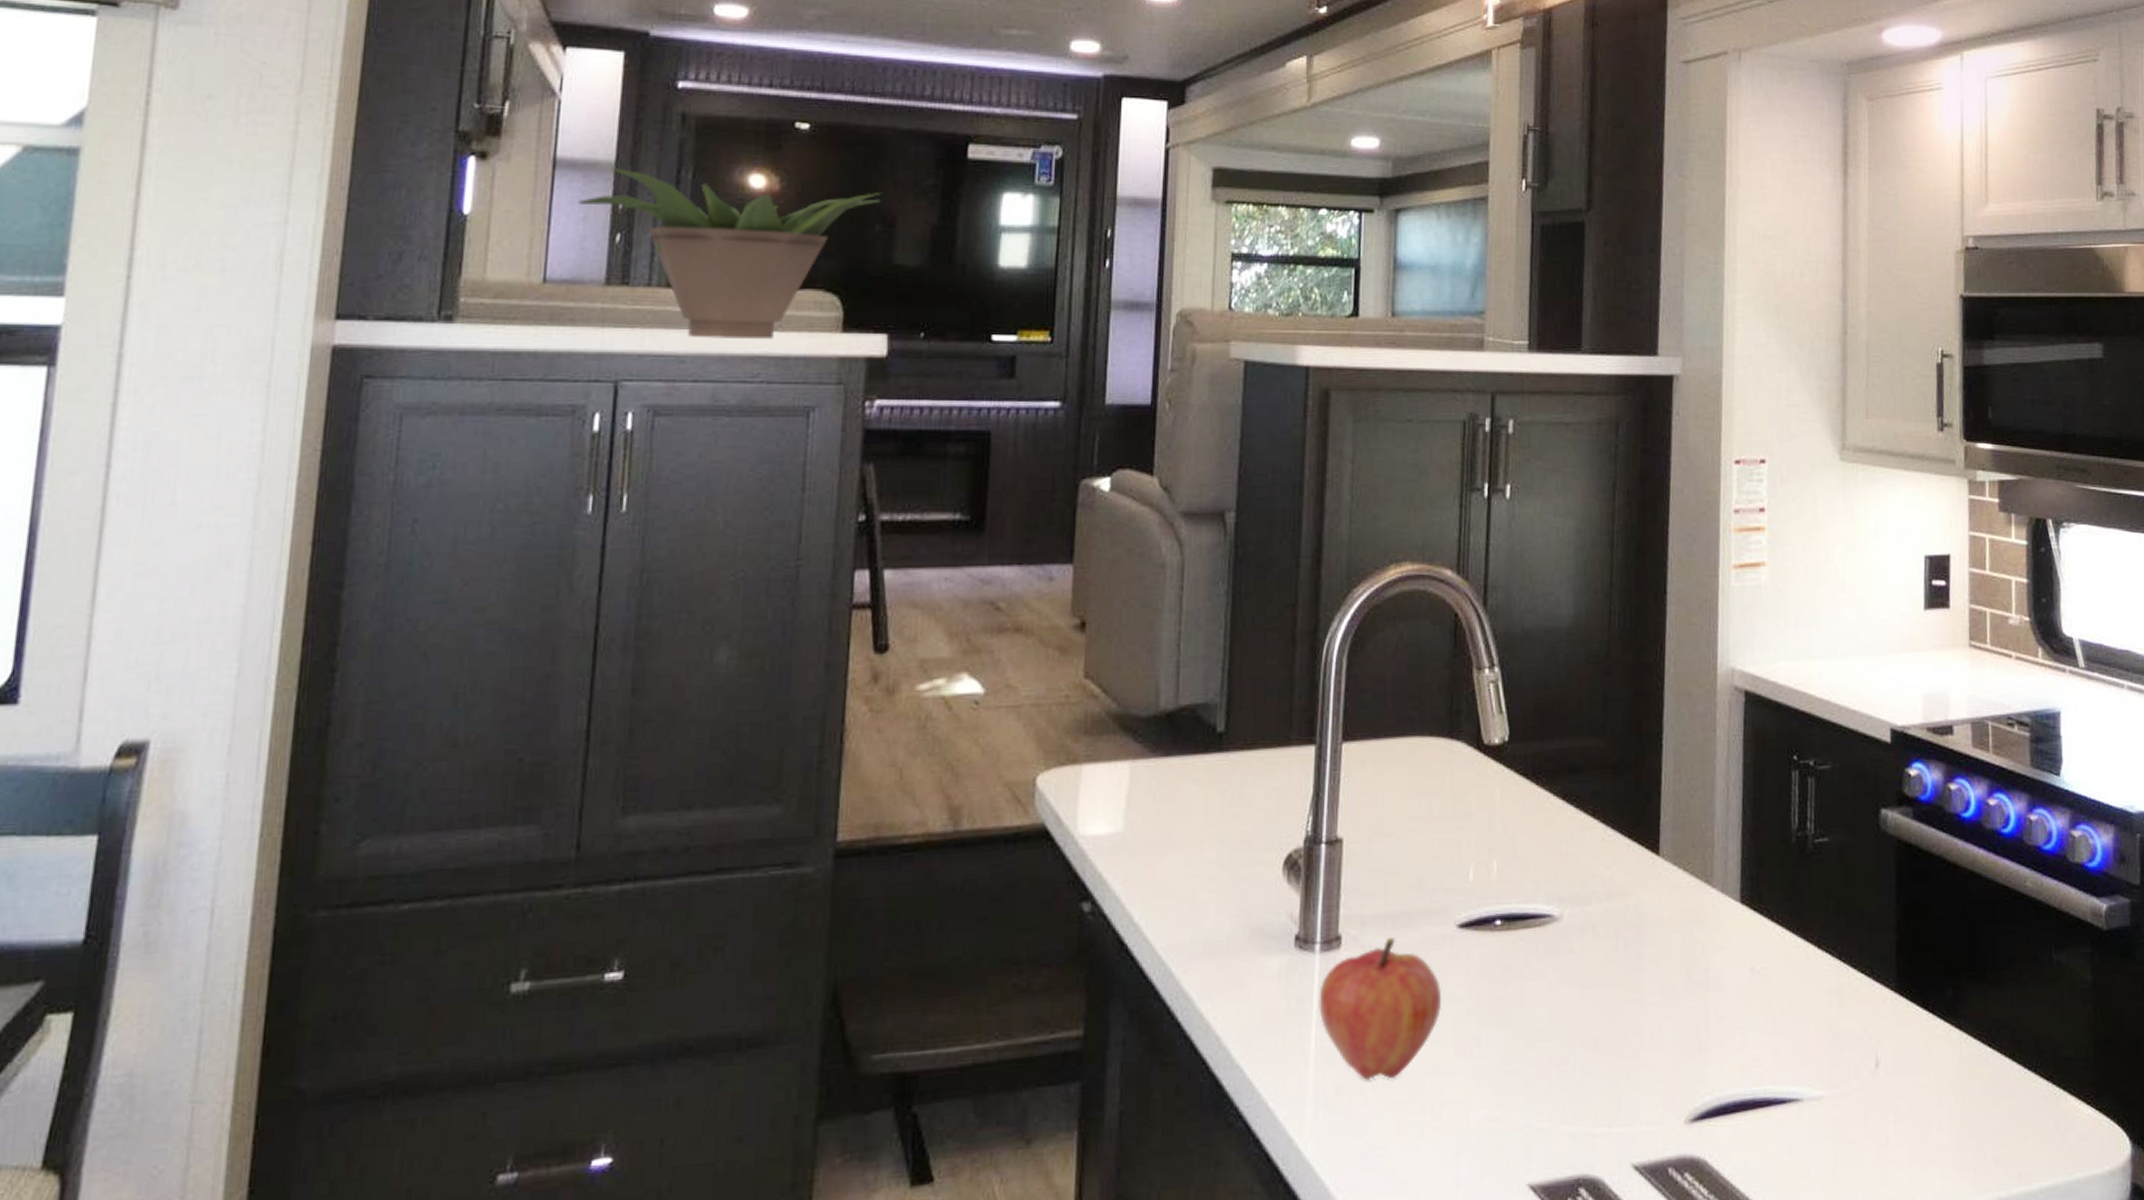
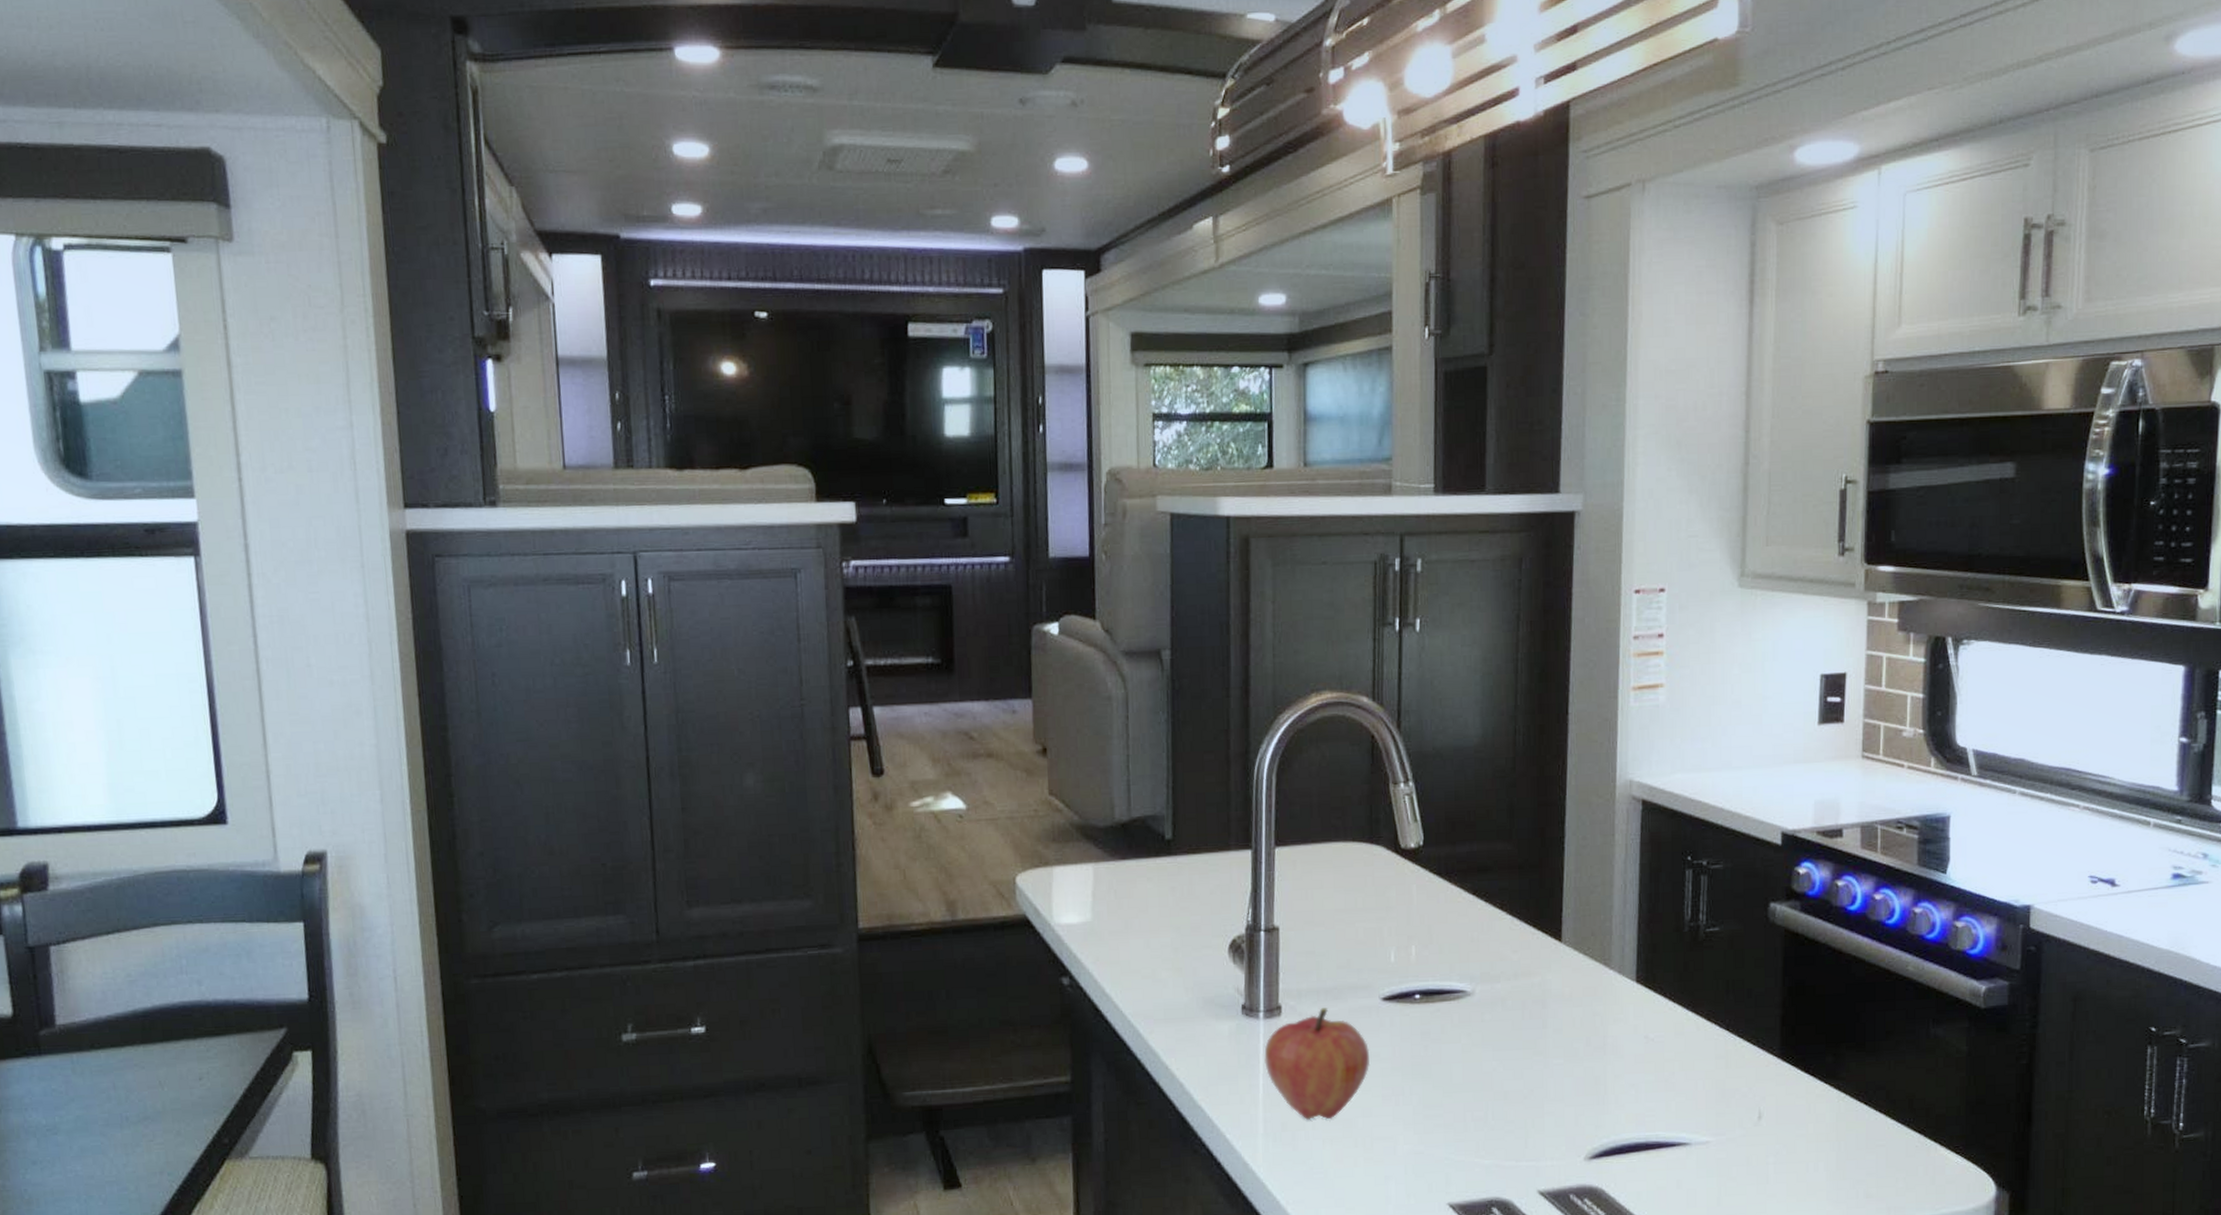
decorative plant: present [578,167,883,340] -> none [581,362,837,512]

